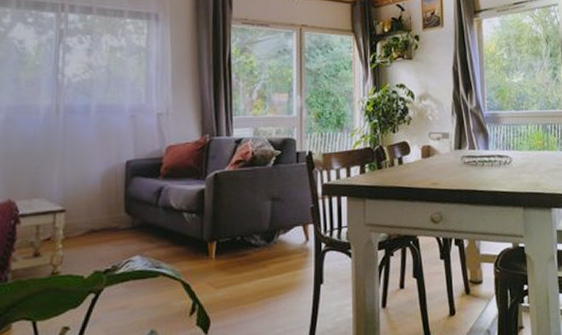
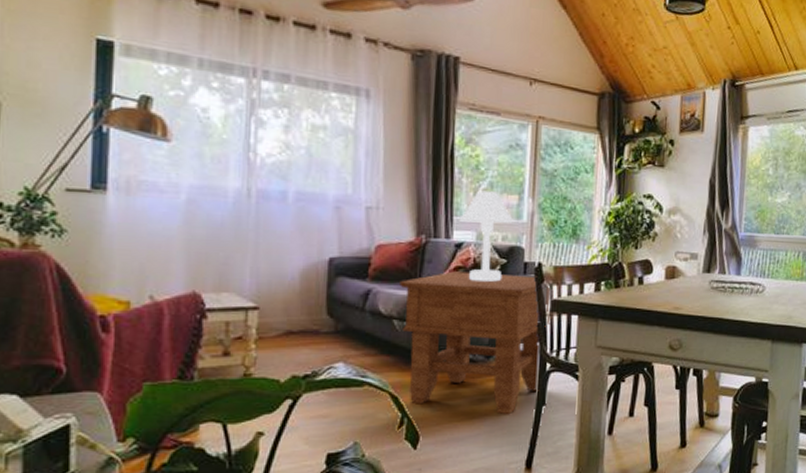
side table: none [188,164,324,295] -> present [400,271,552,415]
lamp: none [238,92,286,172] -> present [459,190,514,282]

